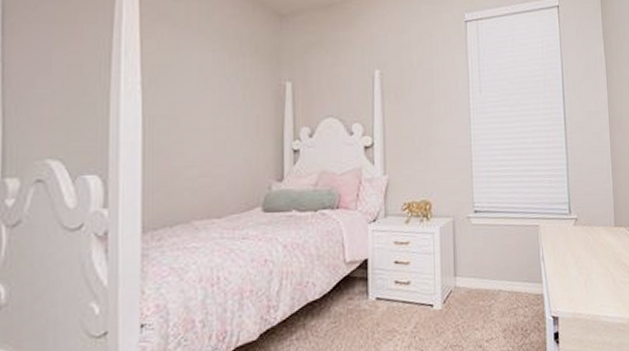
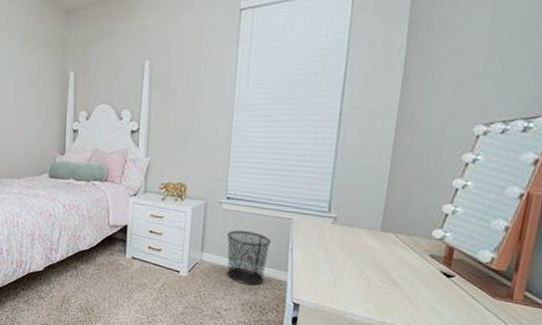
waste bin: none [478,245,523,307] -> present [226,230,271,286]

